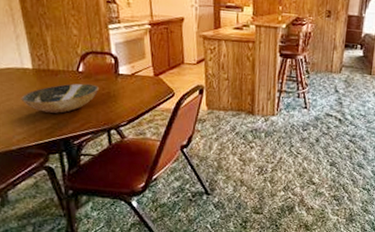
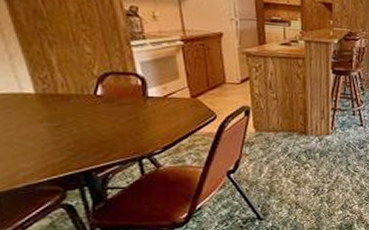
bowl: present [21,83,100,114] -> none [22,108,125,144]

